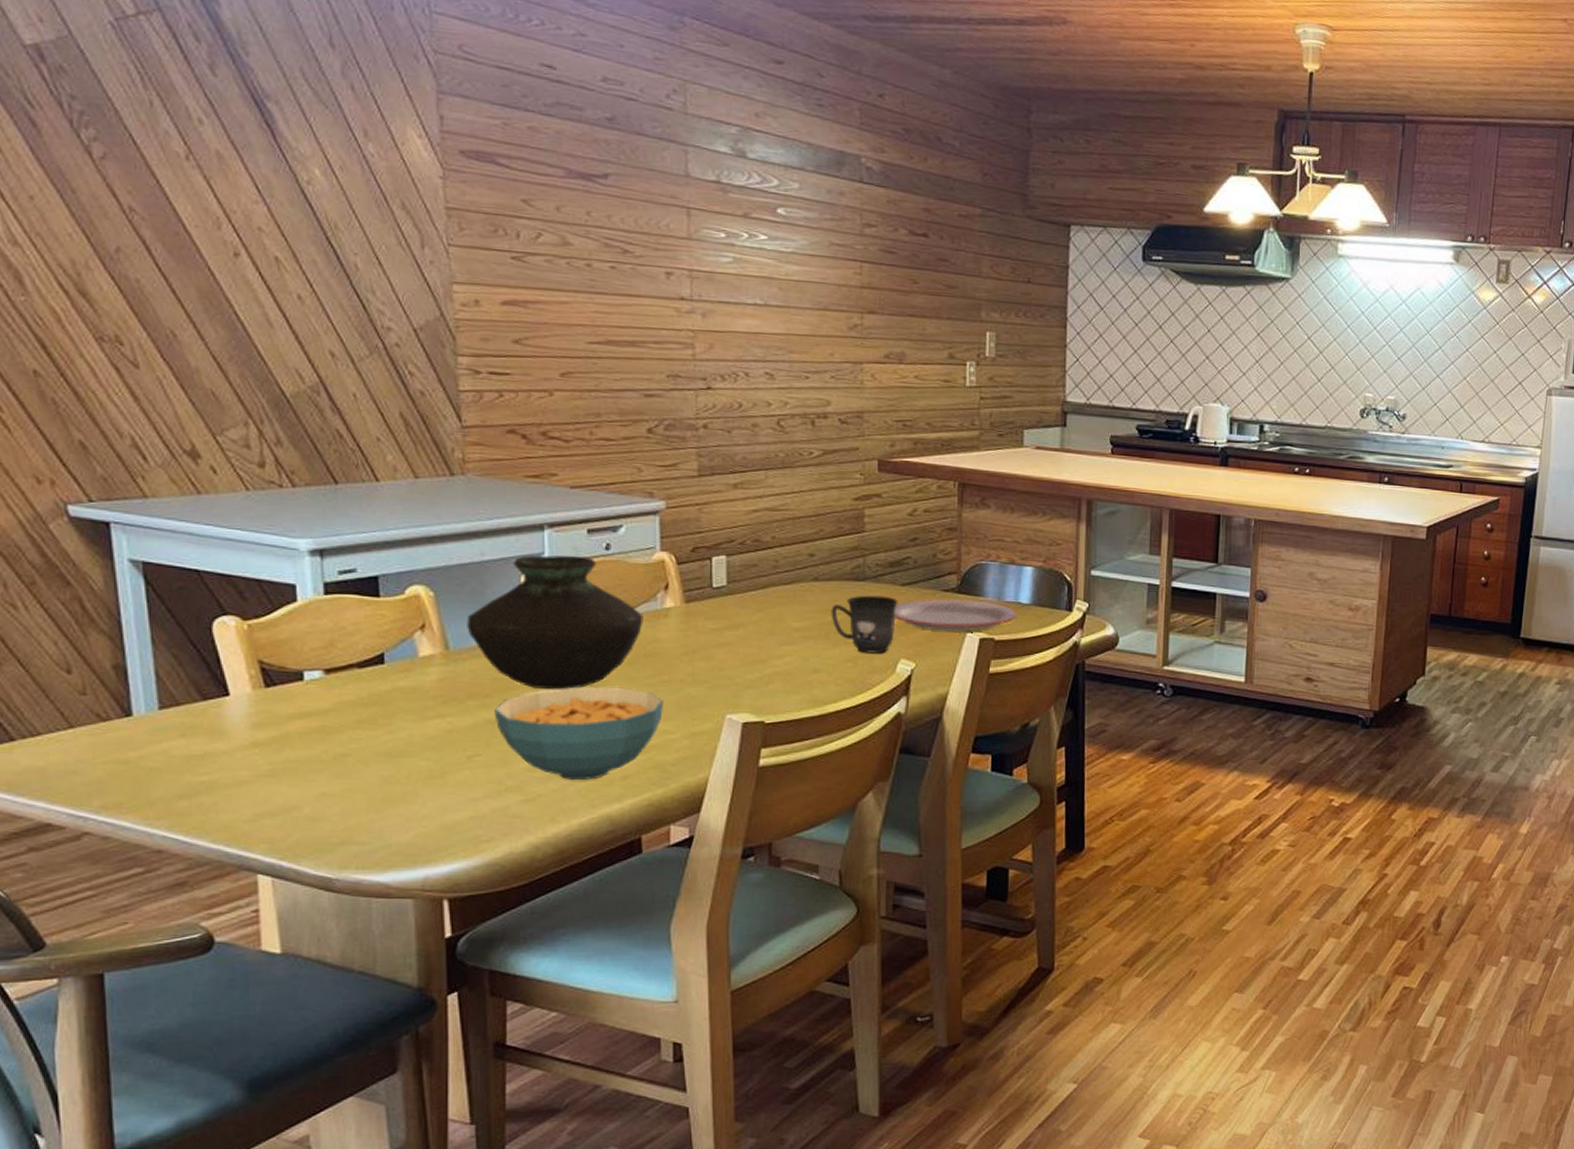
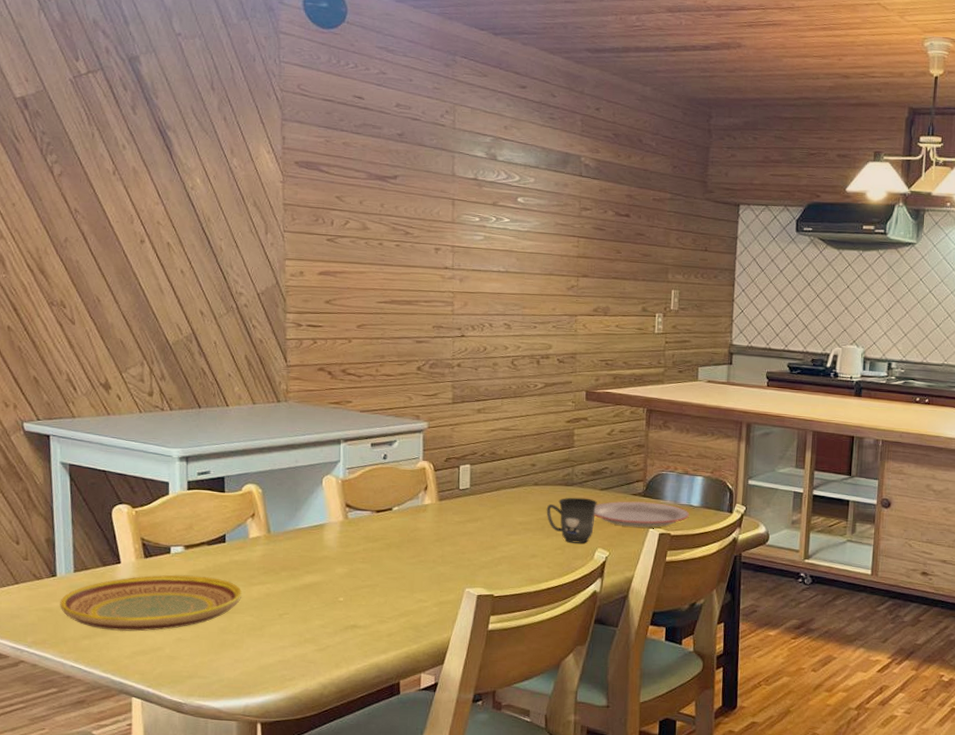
plate: none [140,709,413,786] -> present [60,575,242,632]
vase: present [467,554,644,690] -> none [283,462,409,566]
cereal bowl: present [494,686,663,780] -> none [299,563,420,636]

